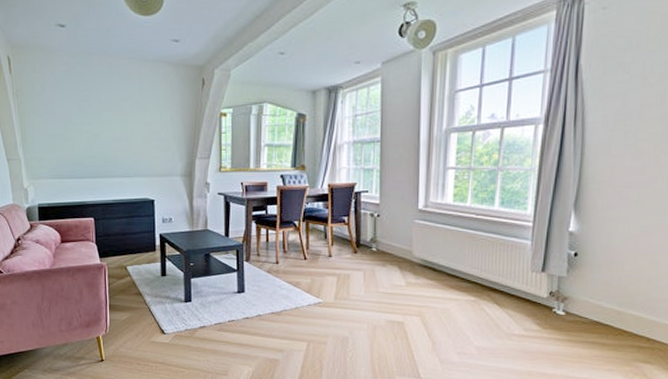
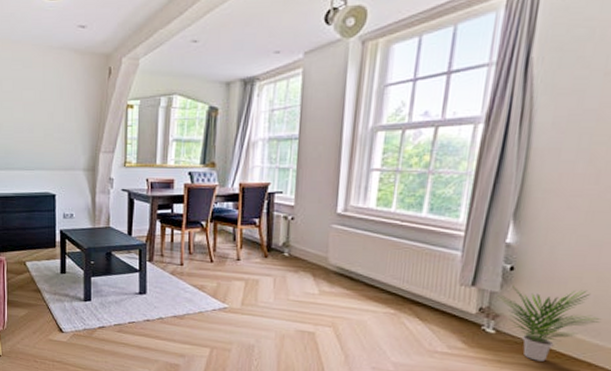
potted plant: none [565,269,654,339] -> present [497,285,600,361]

